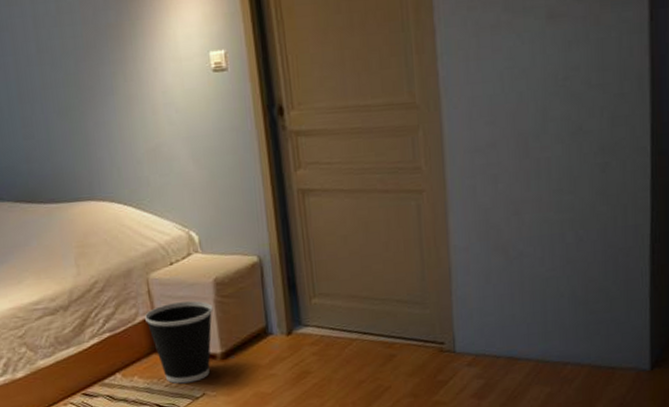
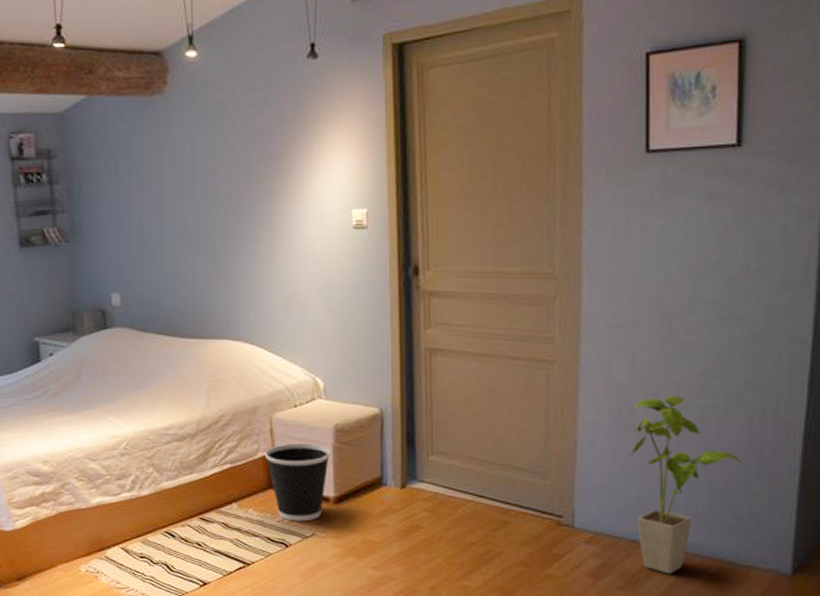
house plant: none [499,212,602,385] -> present [630,395,744,574]

